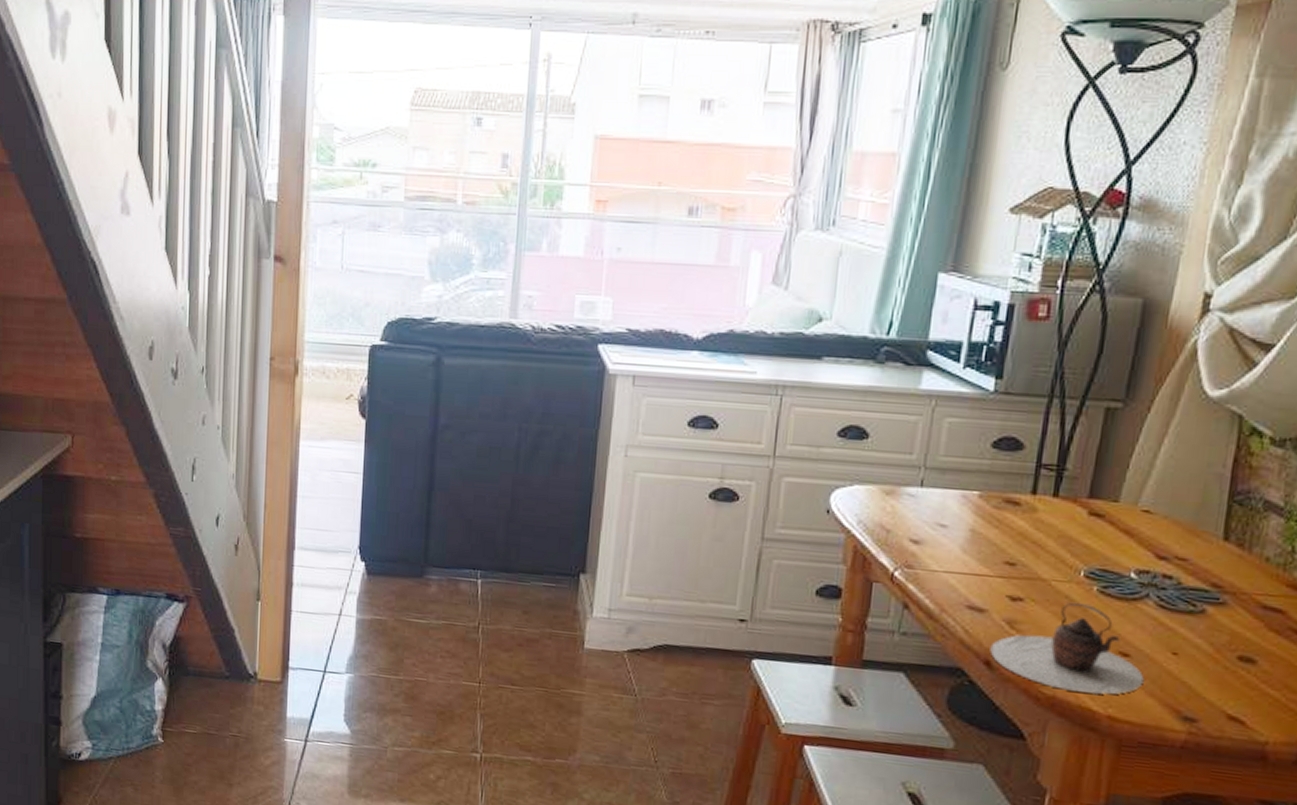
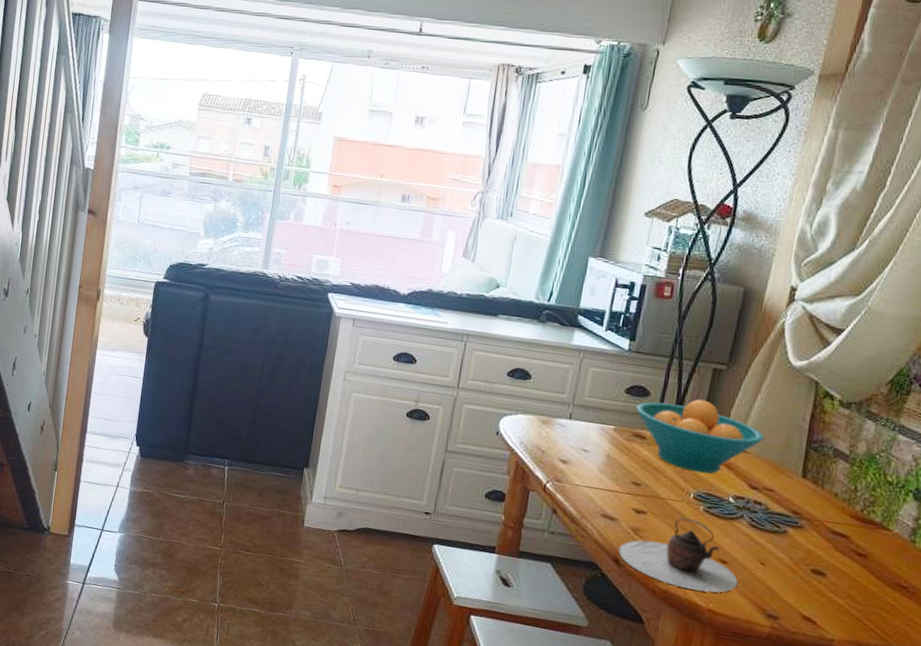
fruit bowl: none [1005,448,1173,545] -> present [635,399,764,474]

